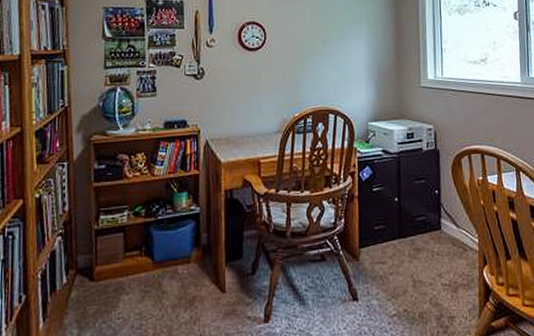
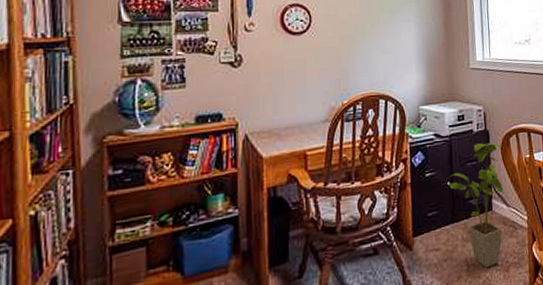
house plant: none [396,162,453,286] -> present [448,142,503,268]

